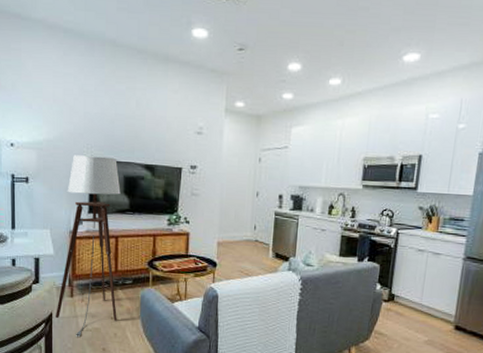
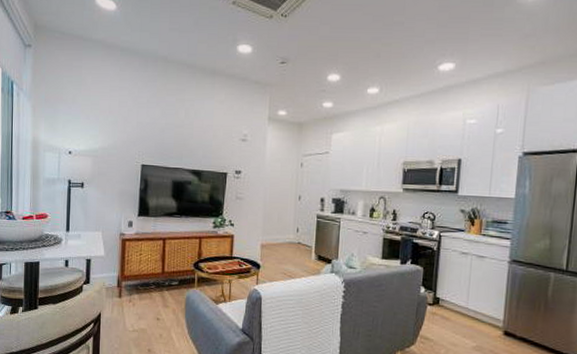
floor lamp: present [55,155,121,337] -> none [103,161,169,337]

